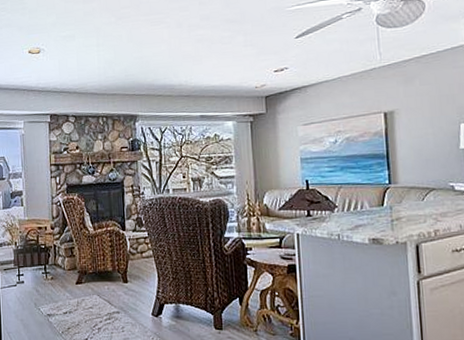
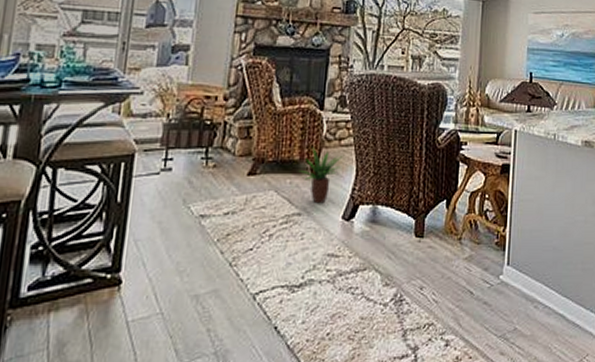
potted plant: none [113,260,145,304] -> present [298,148,342,204]

